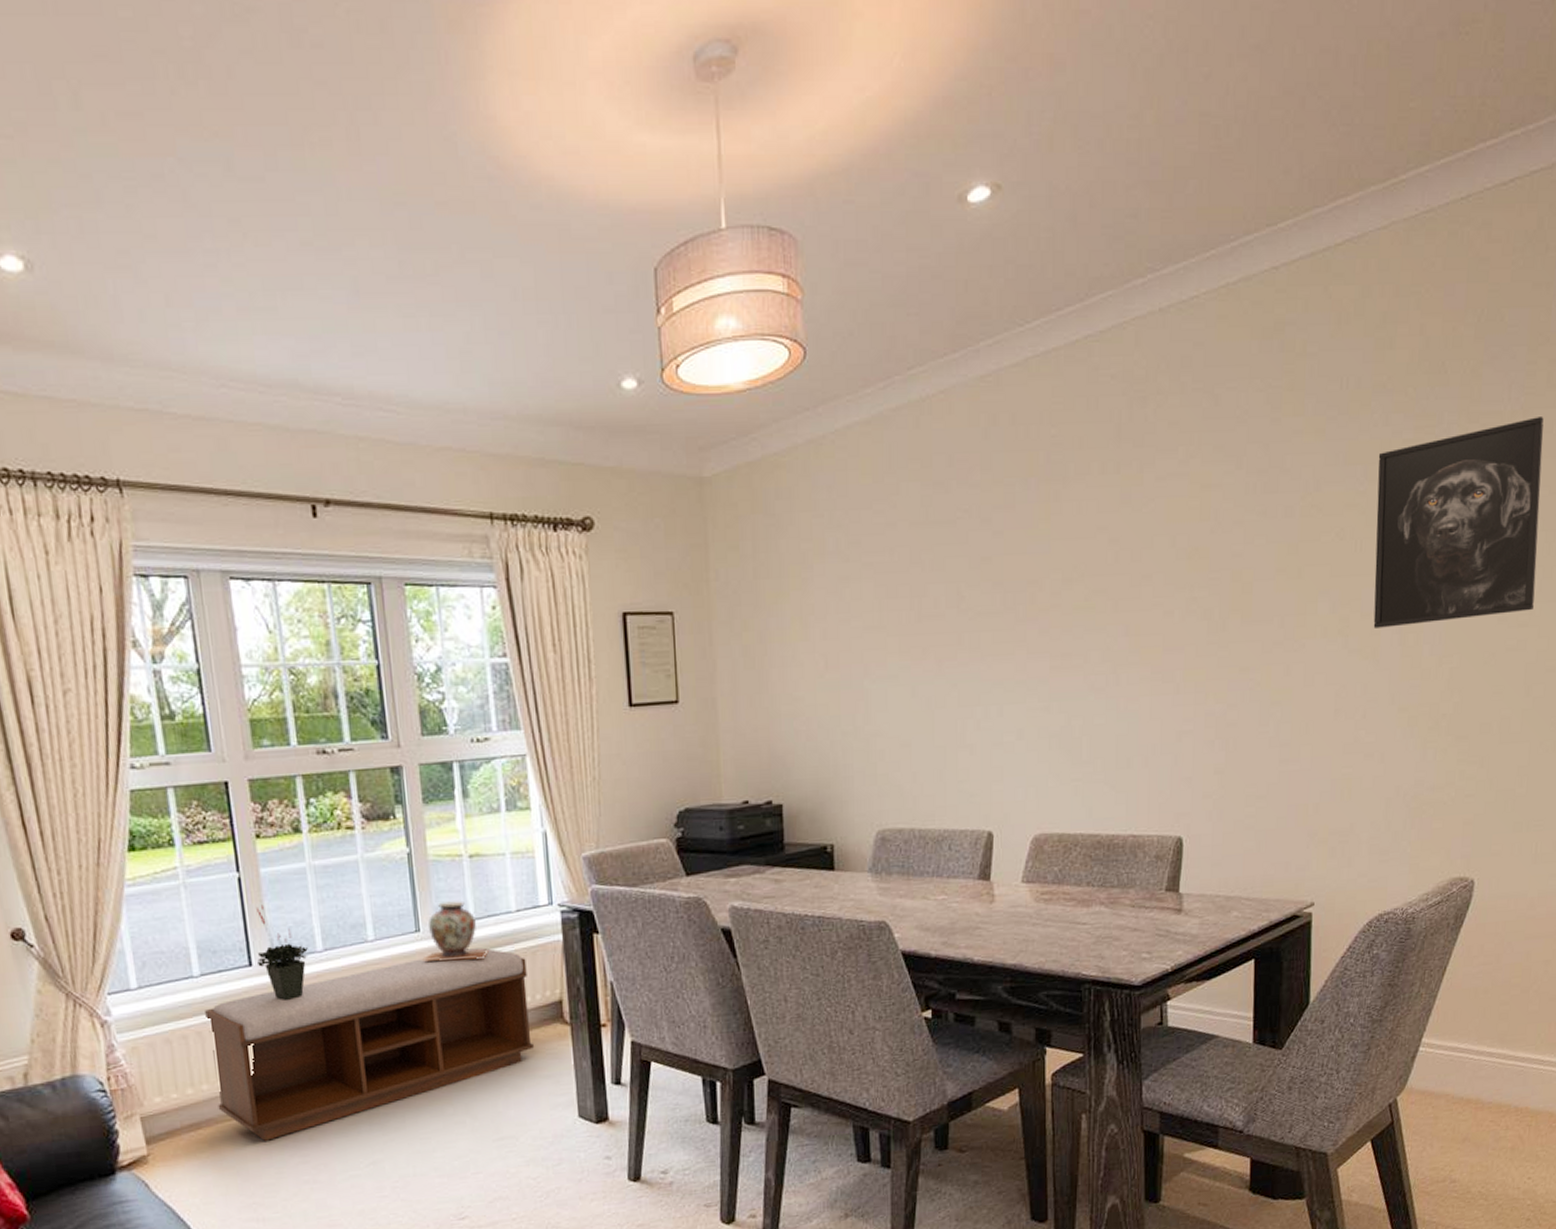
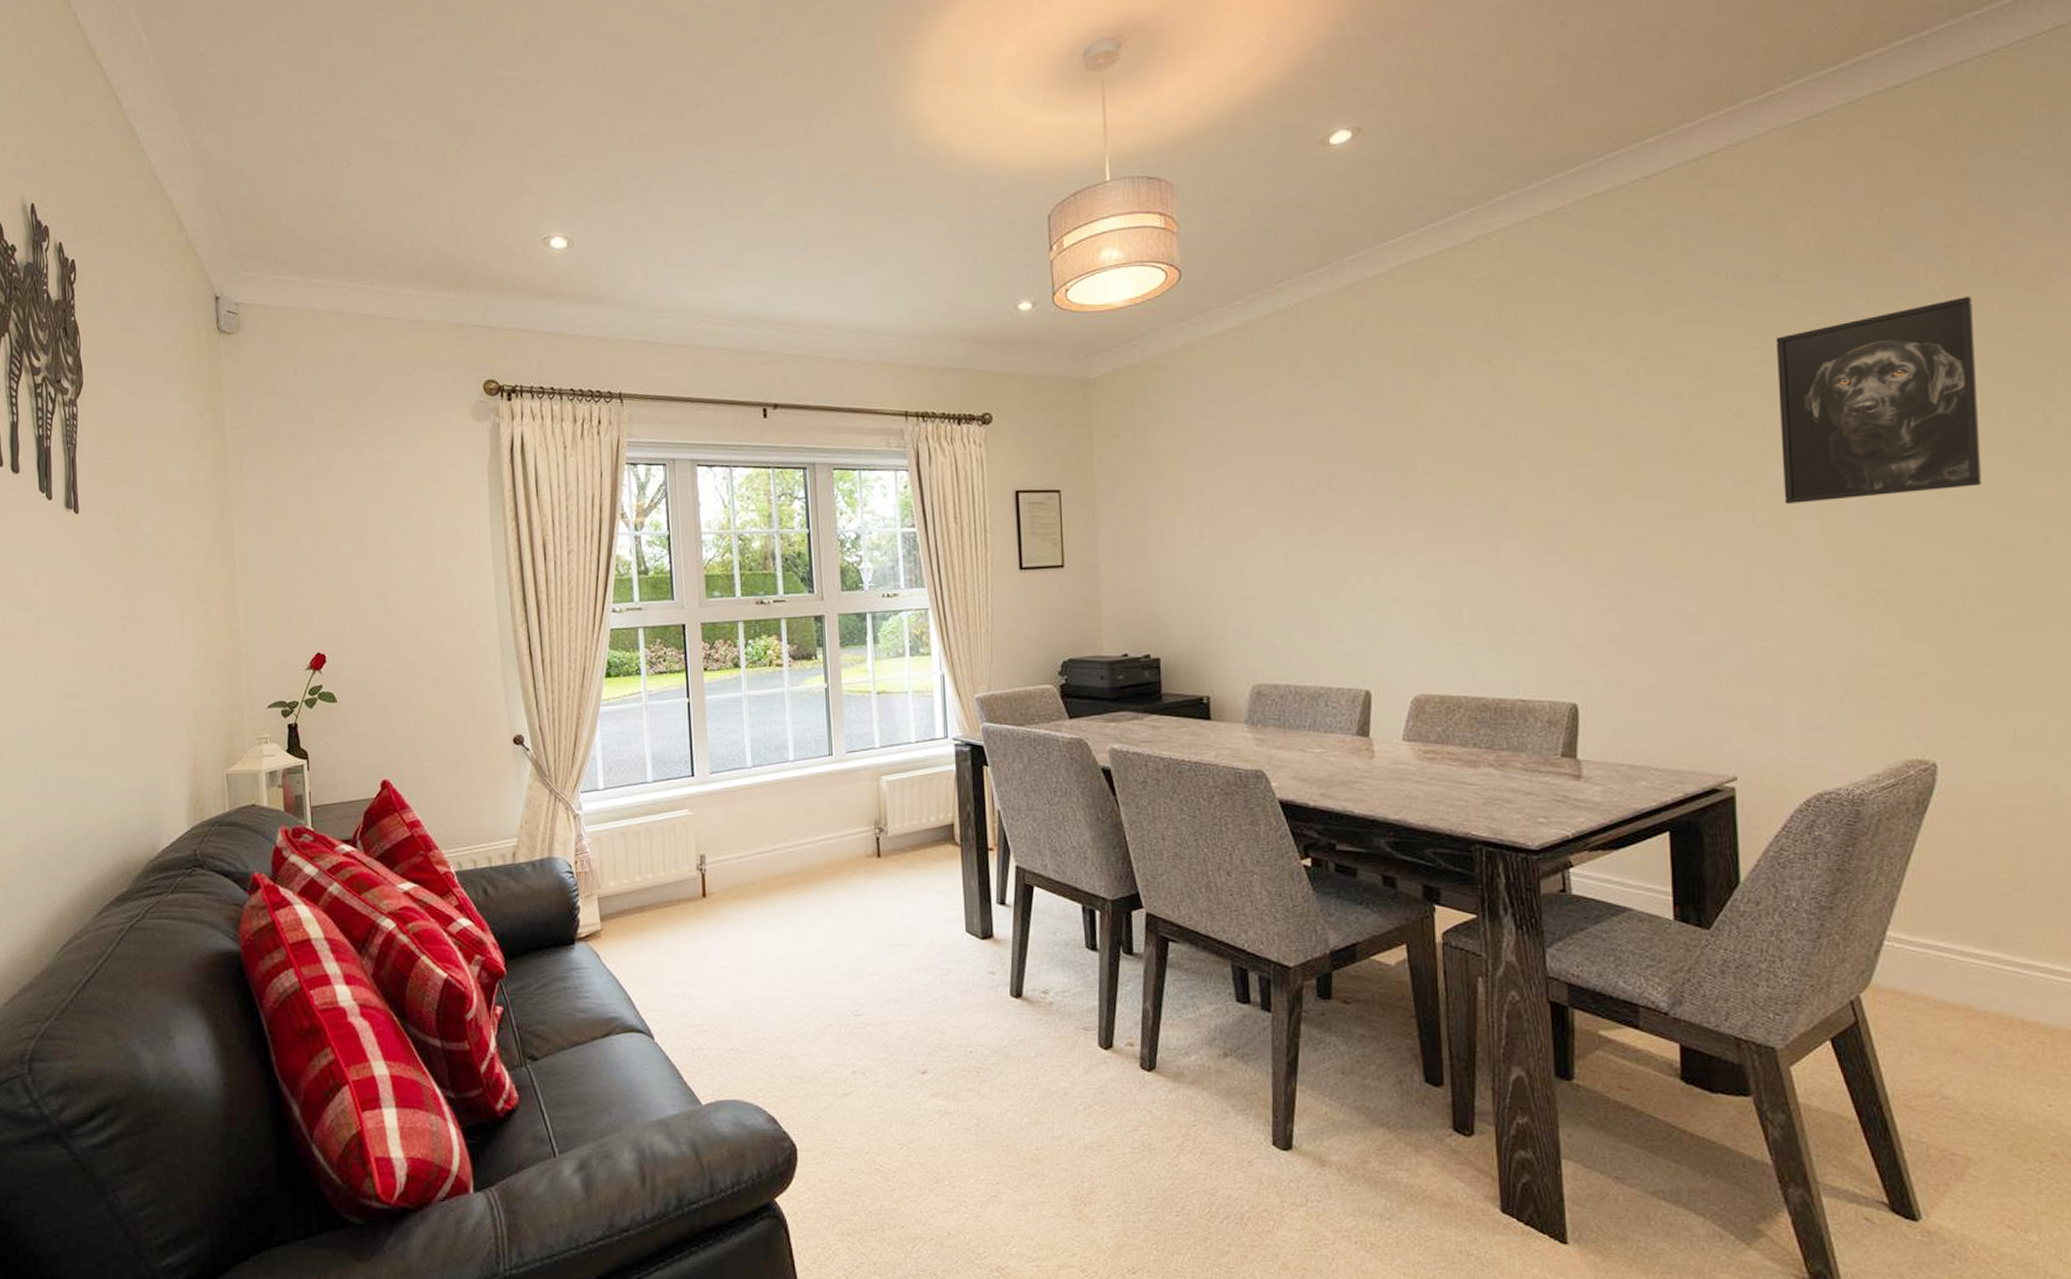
bench: present [205,948,534,1141] -> none [654,773,927,927]
potted plant: present [257,904,309,1001] -> none [699,726,740,807]
decorative vase: present [422,901,489,962] -> none [834,731,890,782]

